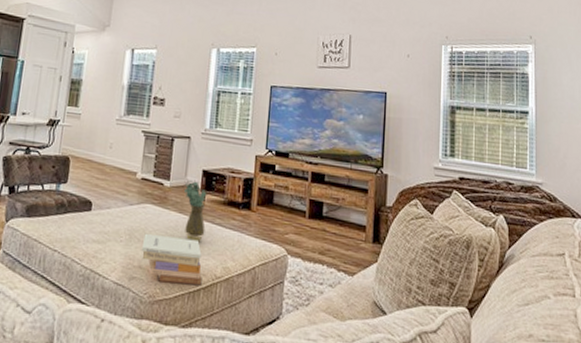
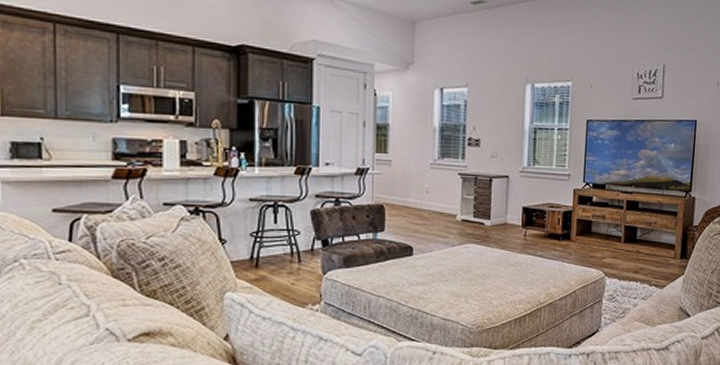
books: present [141,233,202,286] -> none [466,271,527,313]
vase: present [184,179,207,243] -> none [506,217,528,275]

